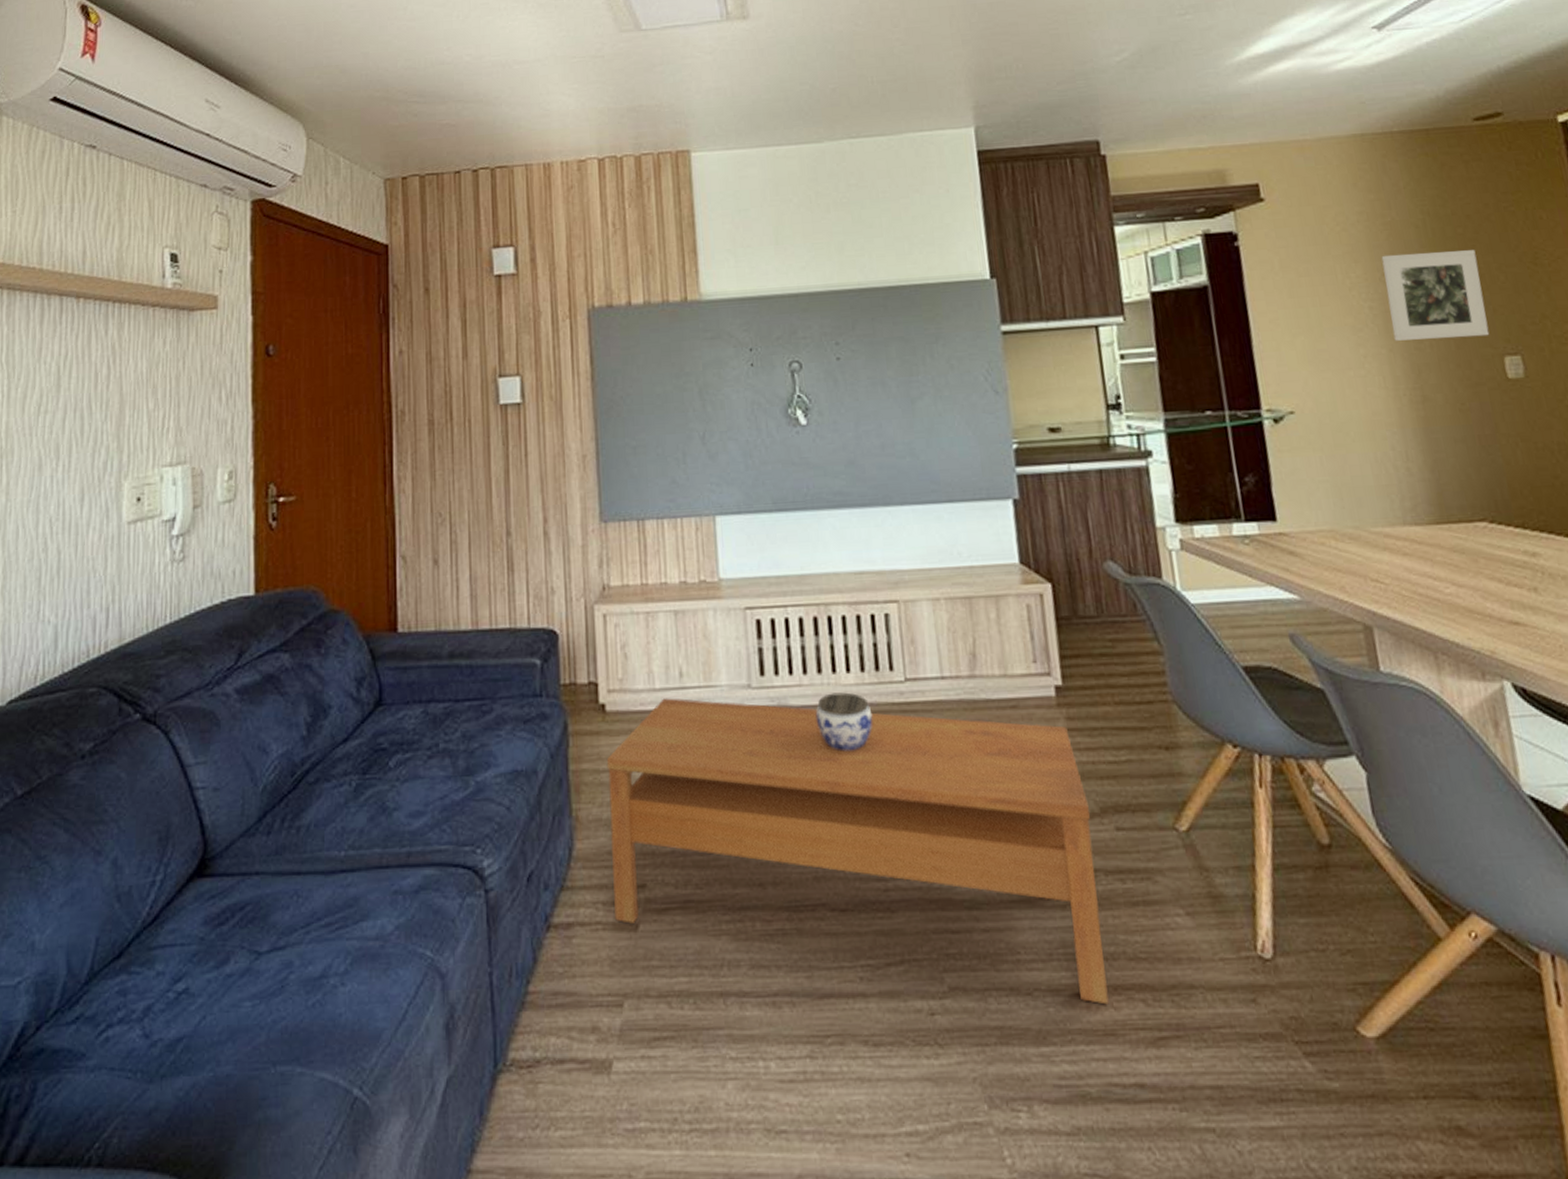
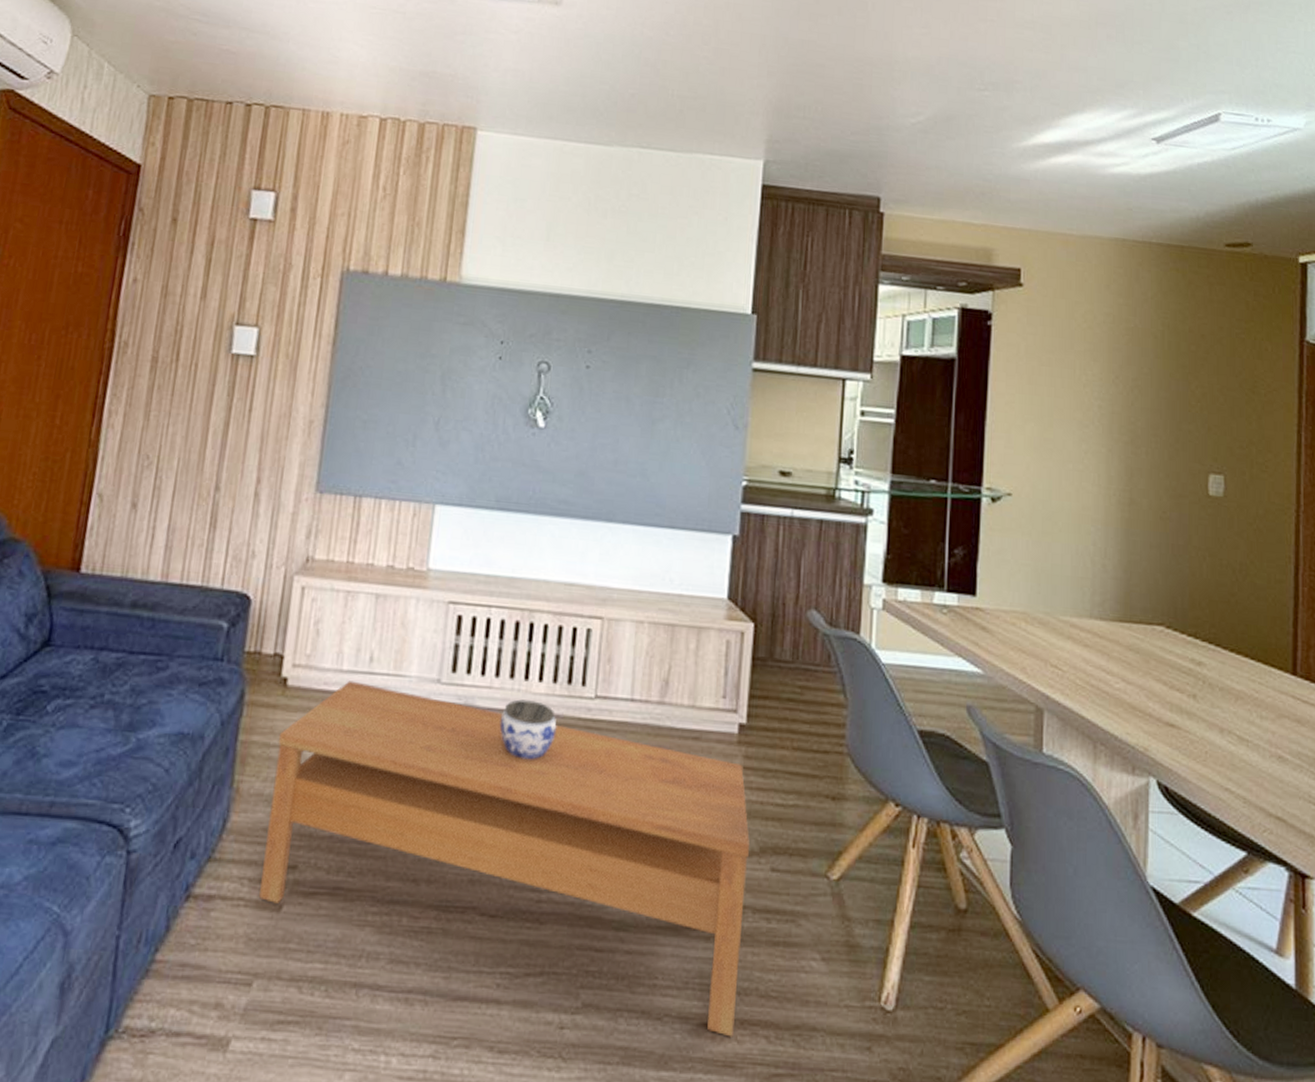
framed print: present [1381,250,1490,341] -> none [1115,359,1203,452]

